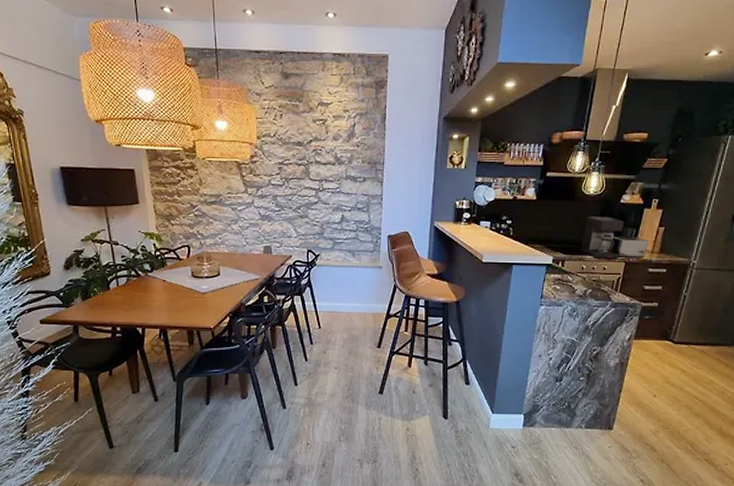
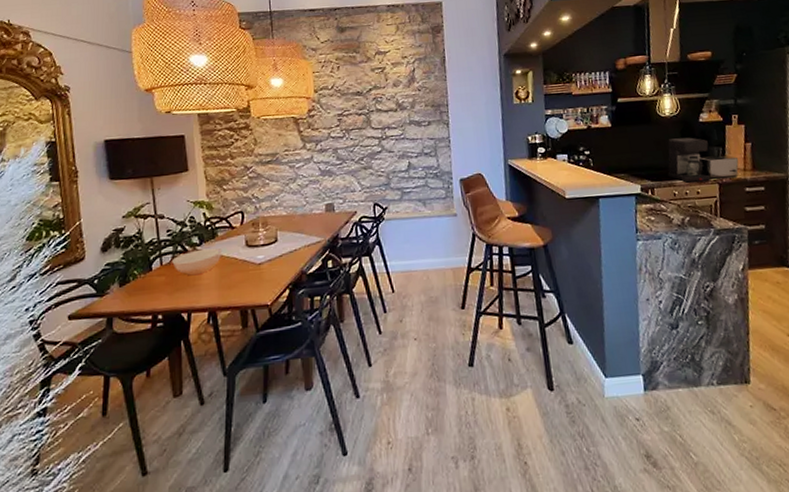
bowl: none [127,275,170,297] -> present [172,248,221,276]

